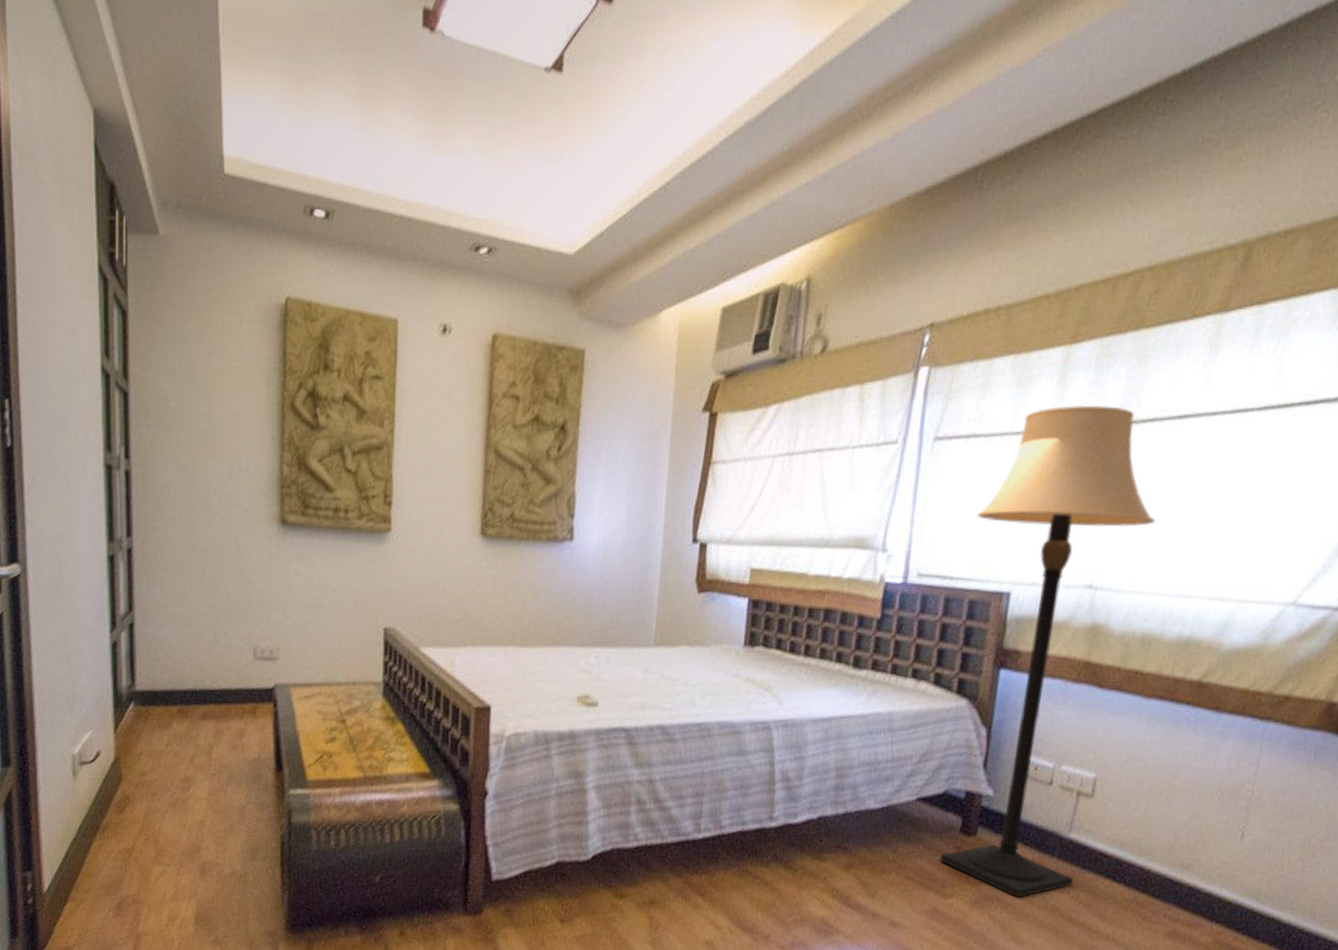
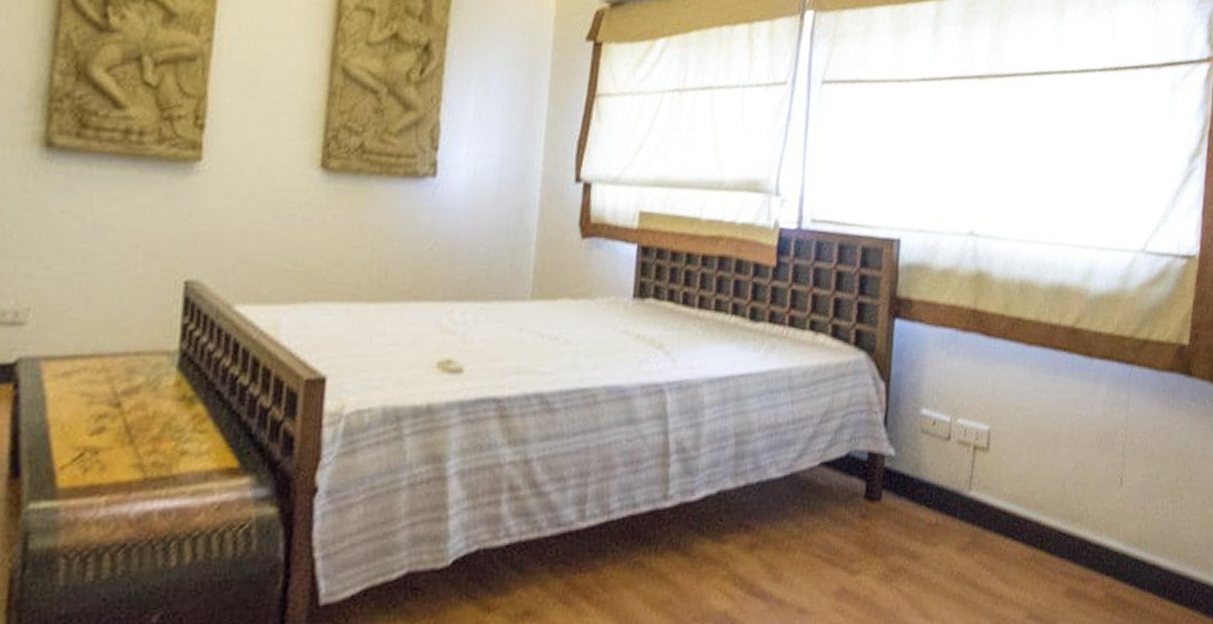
lamp: present [939,404,1156,898] -> none [846,56,1025,568]

